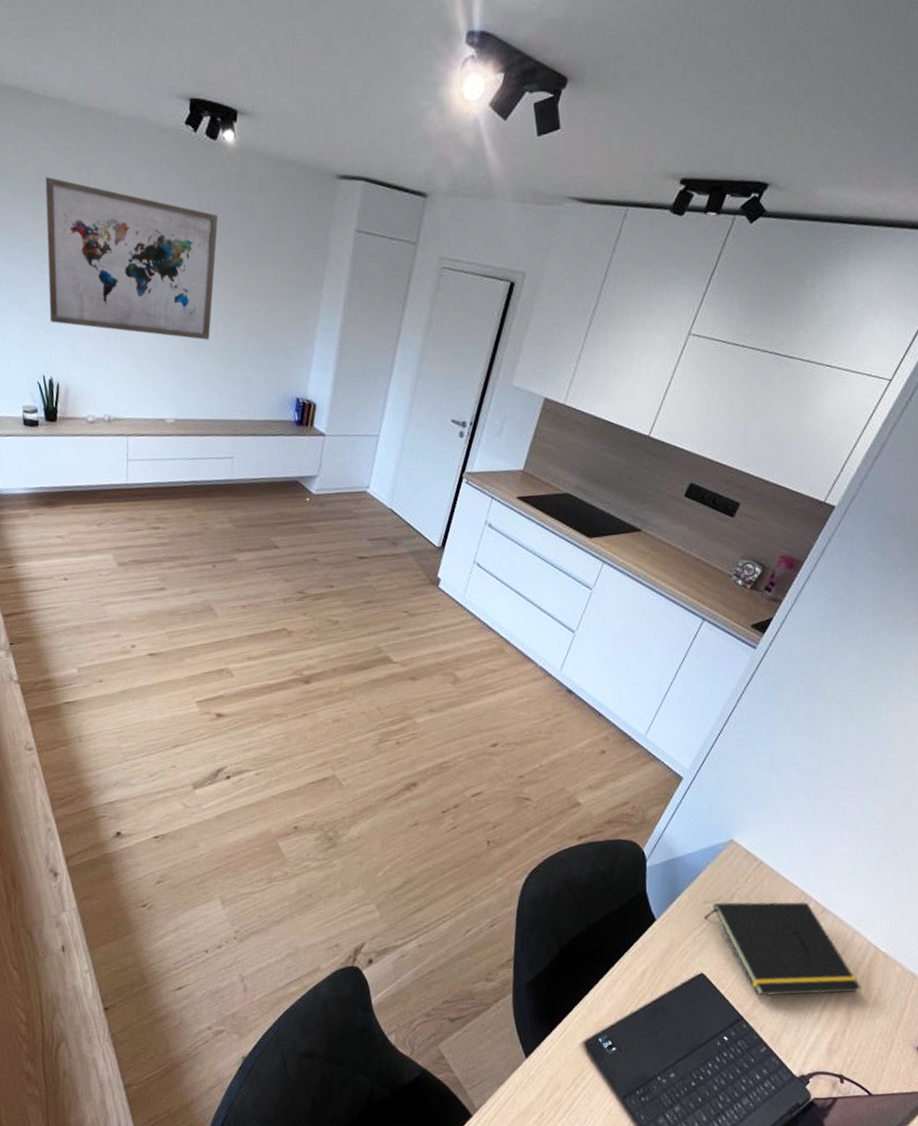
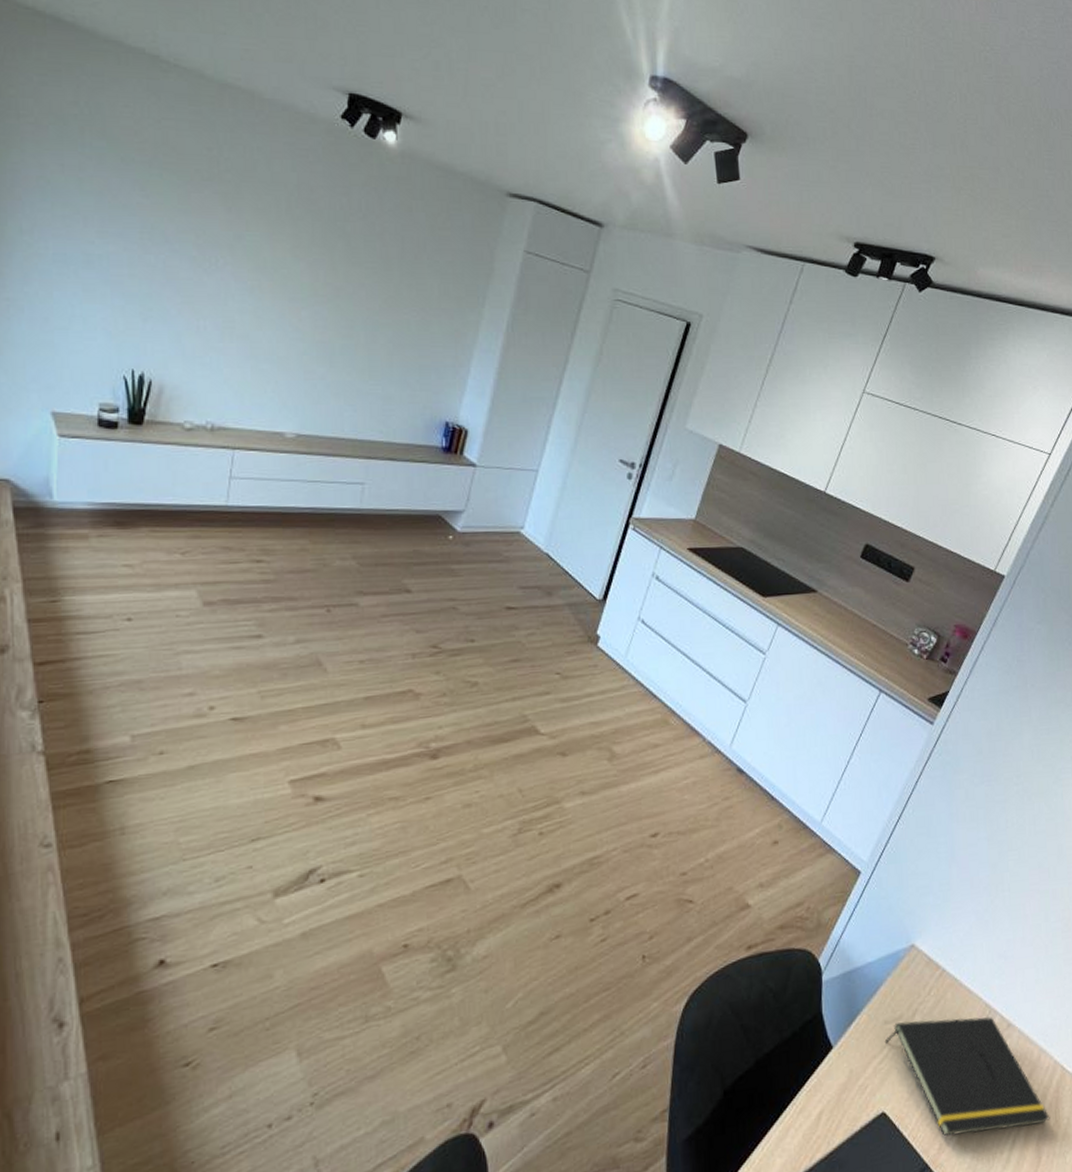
wall art: present [45,176,219,340] -> none [149,149,371,348]

